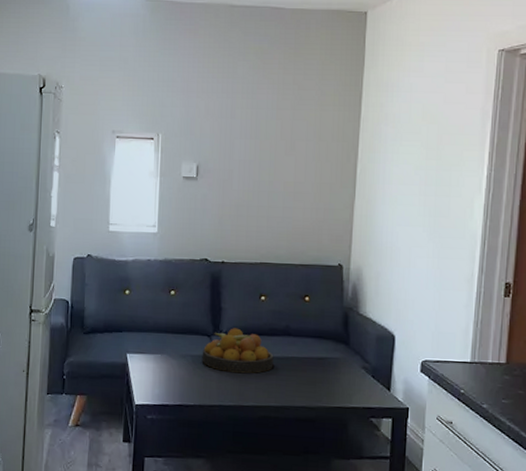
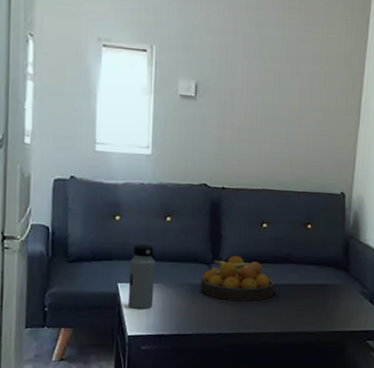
water bottle: none [135,316,161,379] -> present [127,244,155,309]

